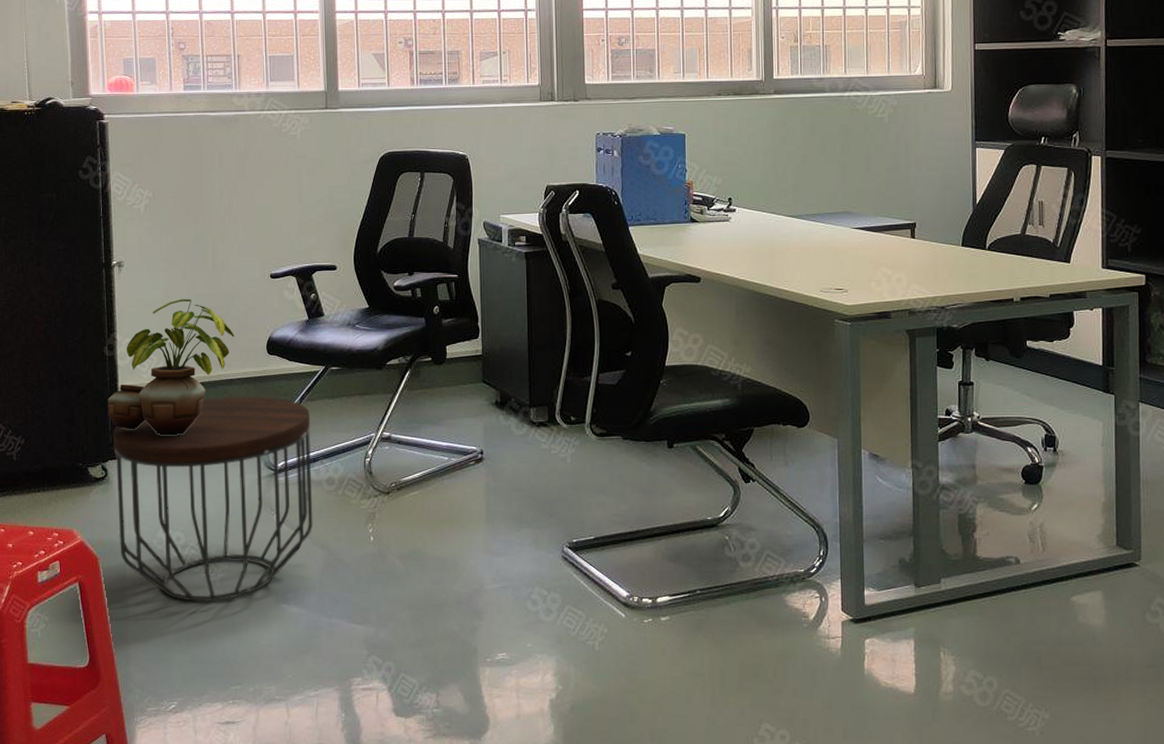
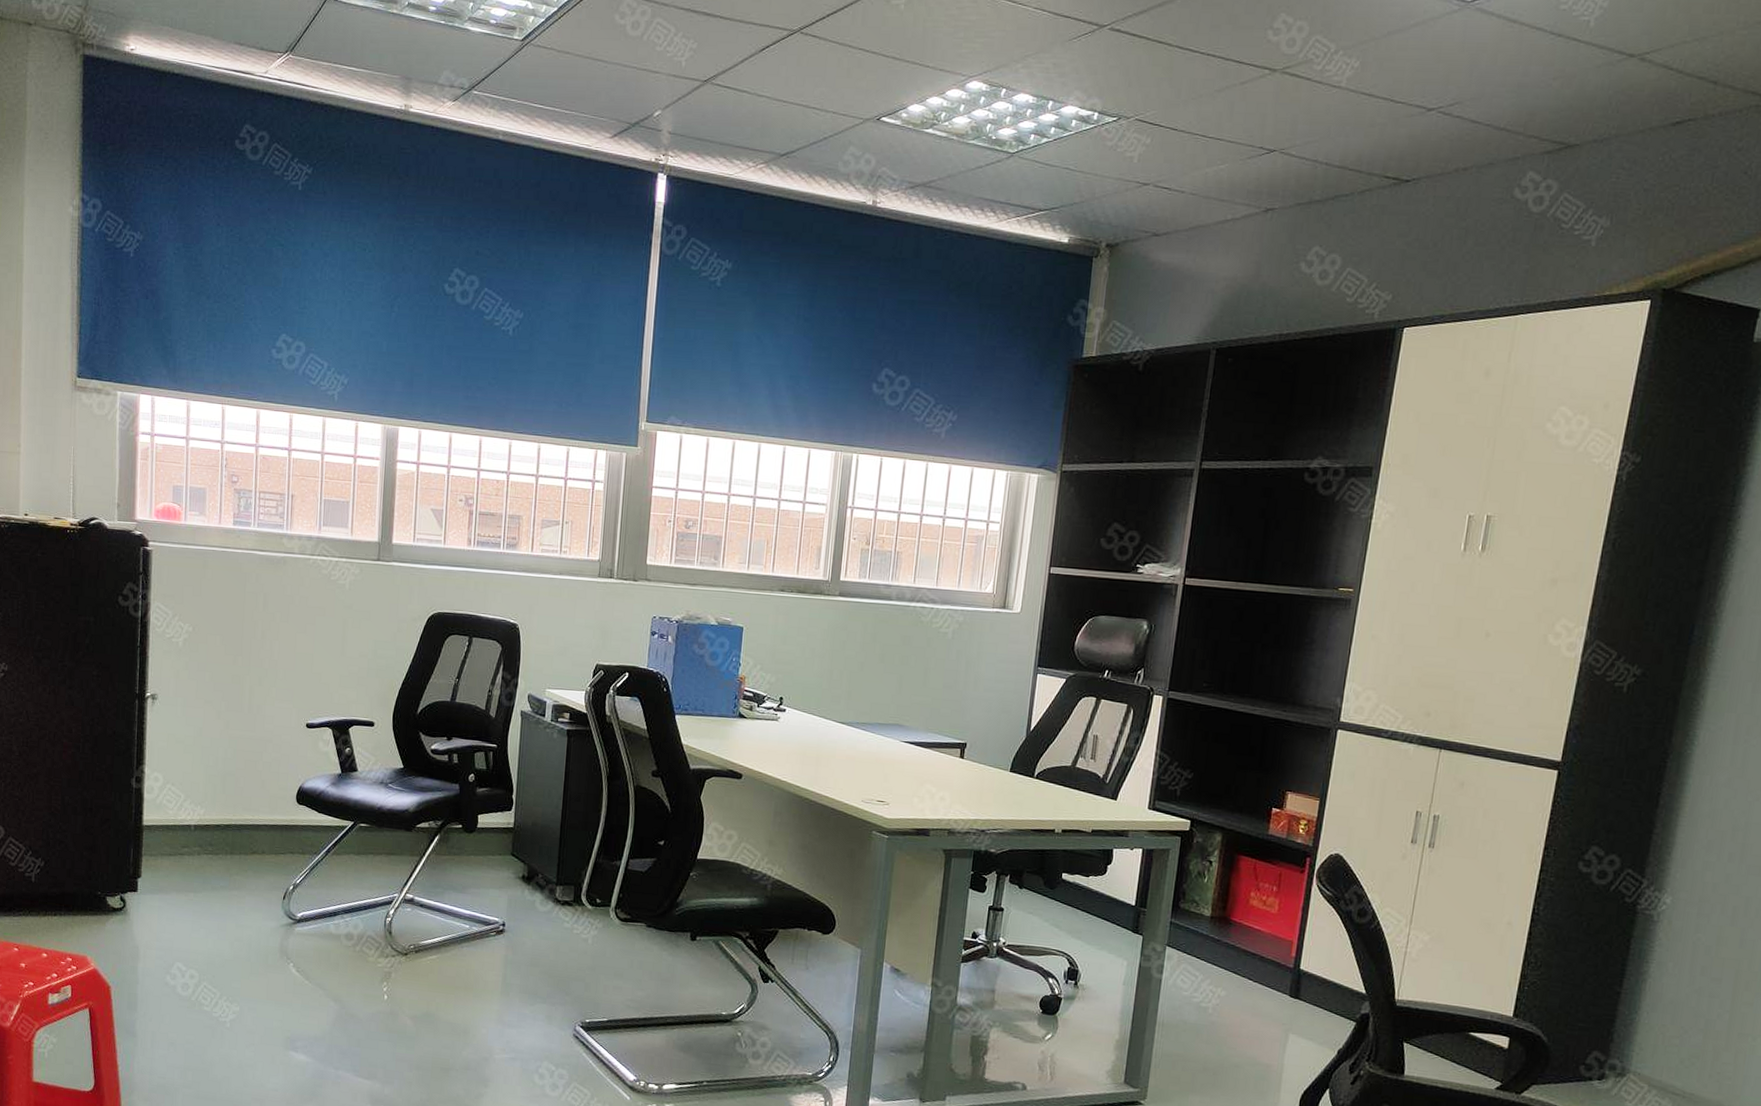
potted plant: present [107,298,234,435] -> none [130,738,265,874]
side table: present [113,396,313,602] -> none [132,841,334,1042]

